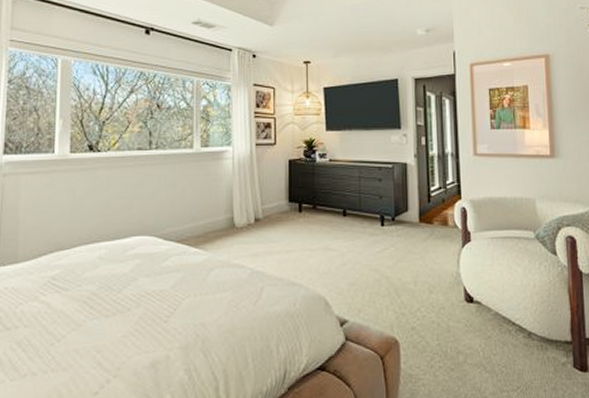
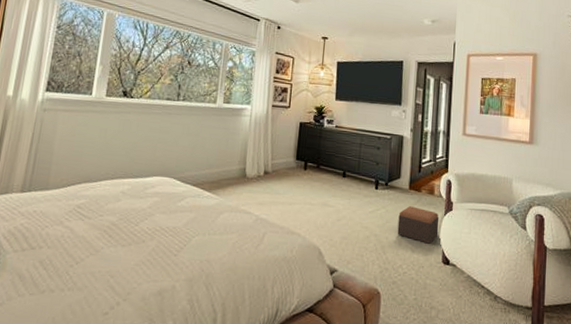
footstool: none [410,241,458,281] -> present [397,206,439,244]

